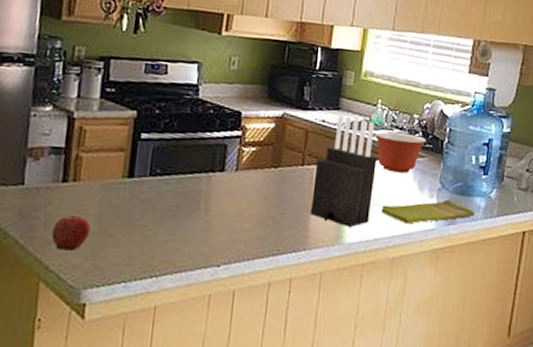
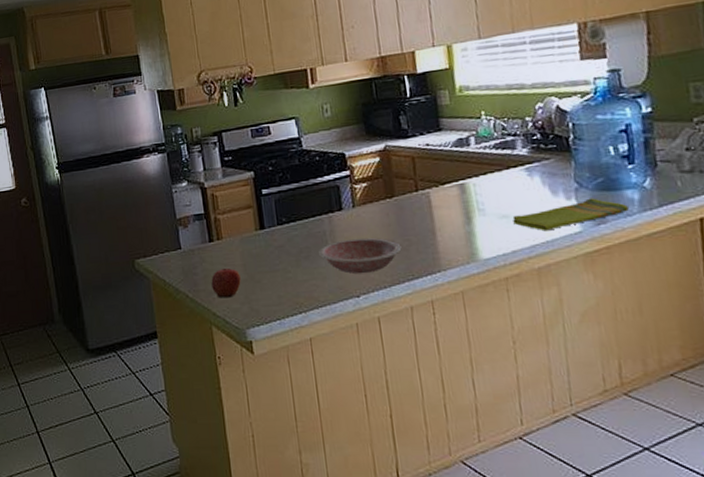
bowl: none [188,203,274,243] -> present [319,237,402,274]
knife block: present [309,115,377,228] -> none [430,134,502,244]
mixing bowl: present [374,131,426,173] -> none [485,138,547,181]

